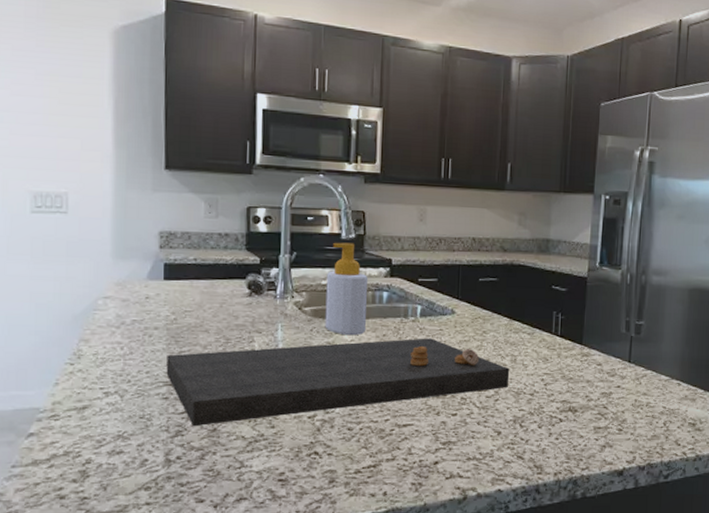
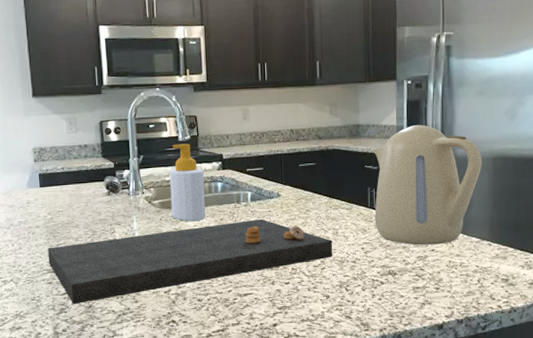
kettle: none [558,245,678,381] -> present [373,124,483,245]

